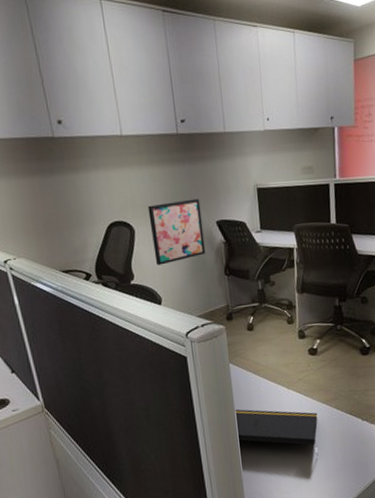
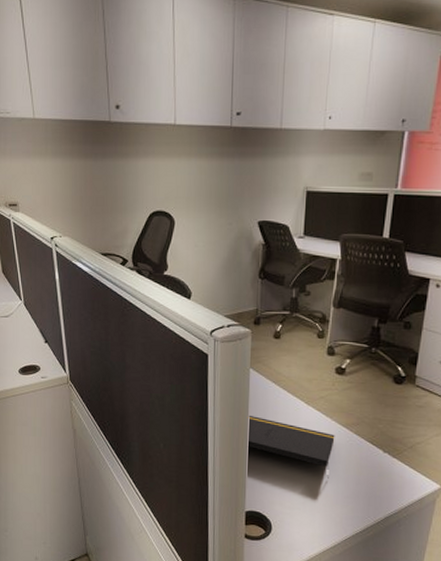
wall art: present [147,198,206,266] -> none [190,196,244,260]

